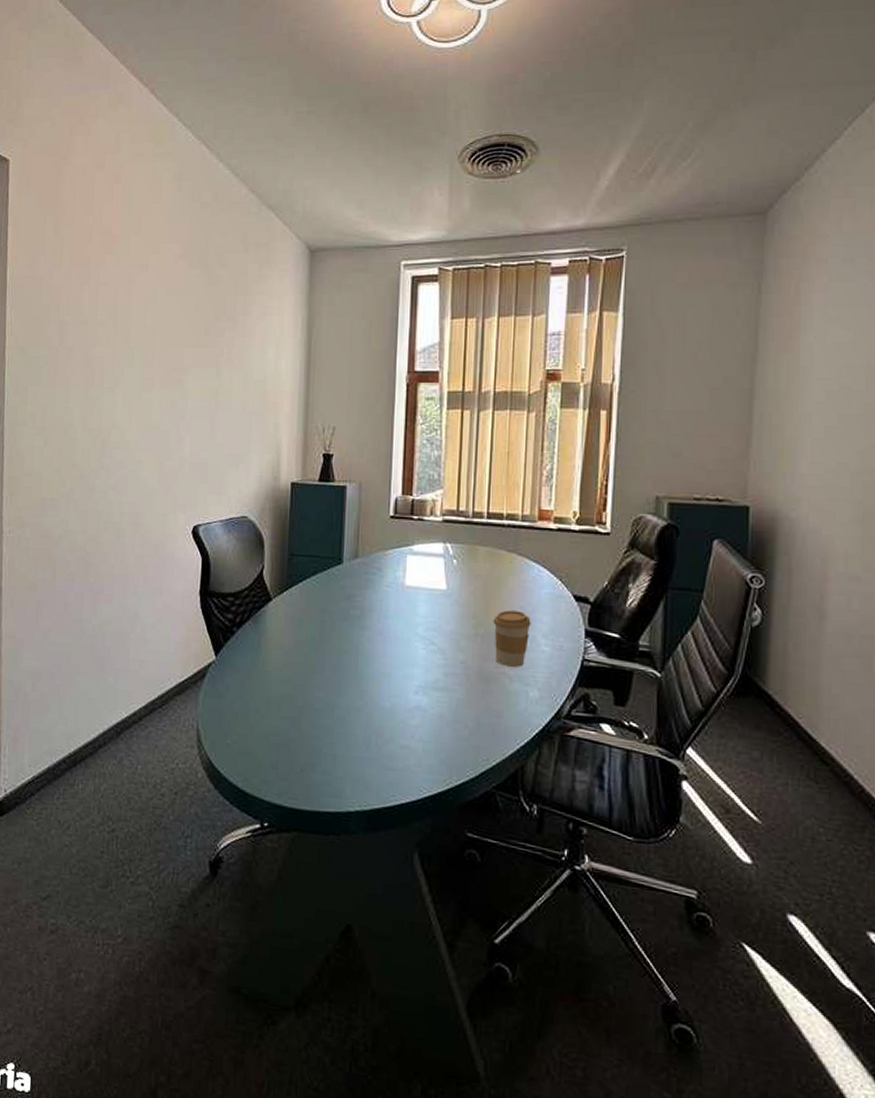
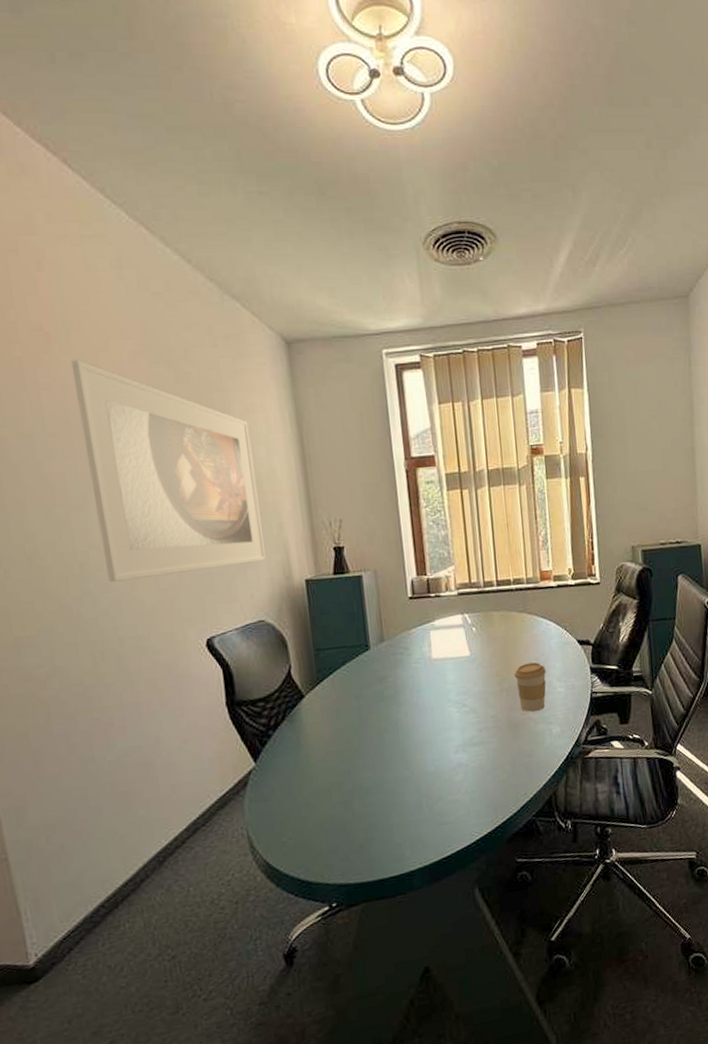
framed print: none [122,260,264,461] -> present [70,359,266,582]

